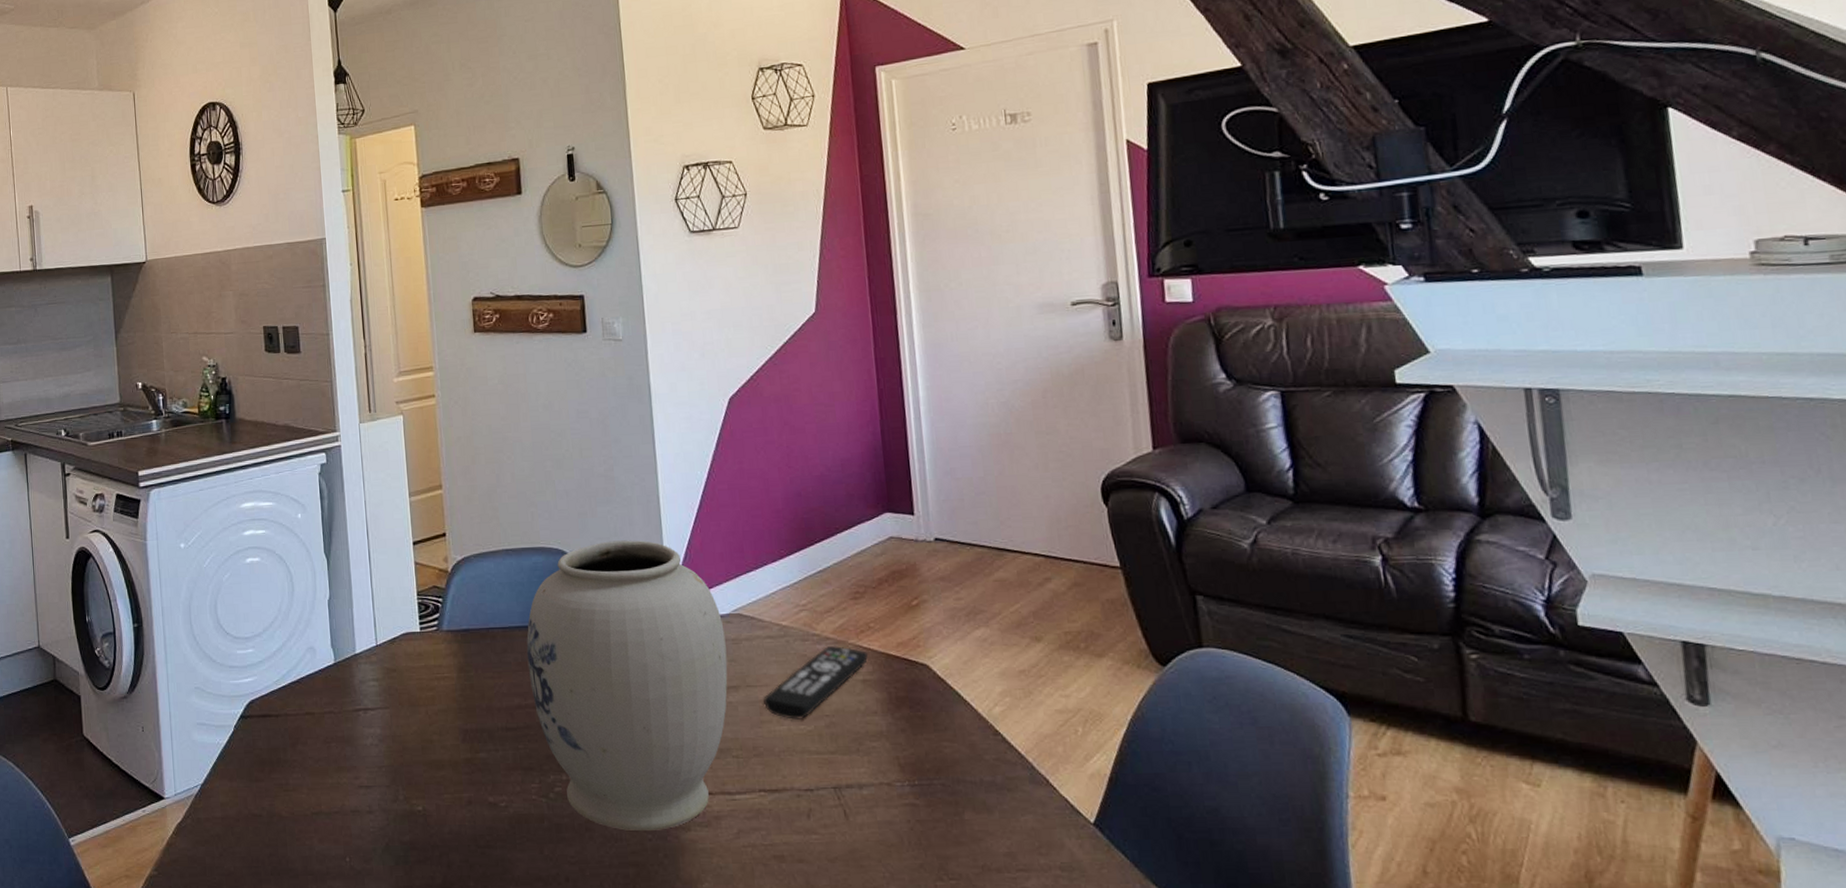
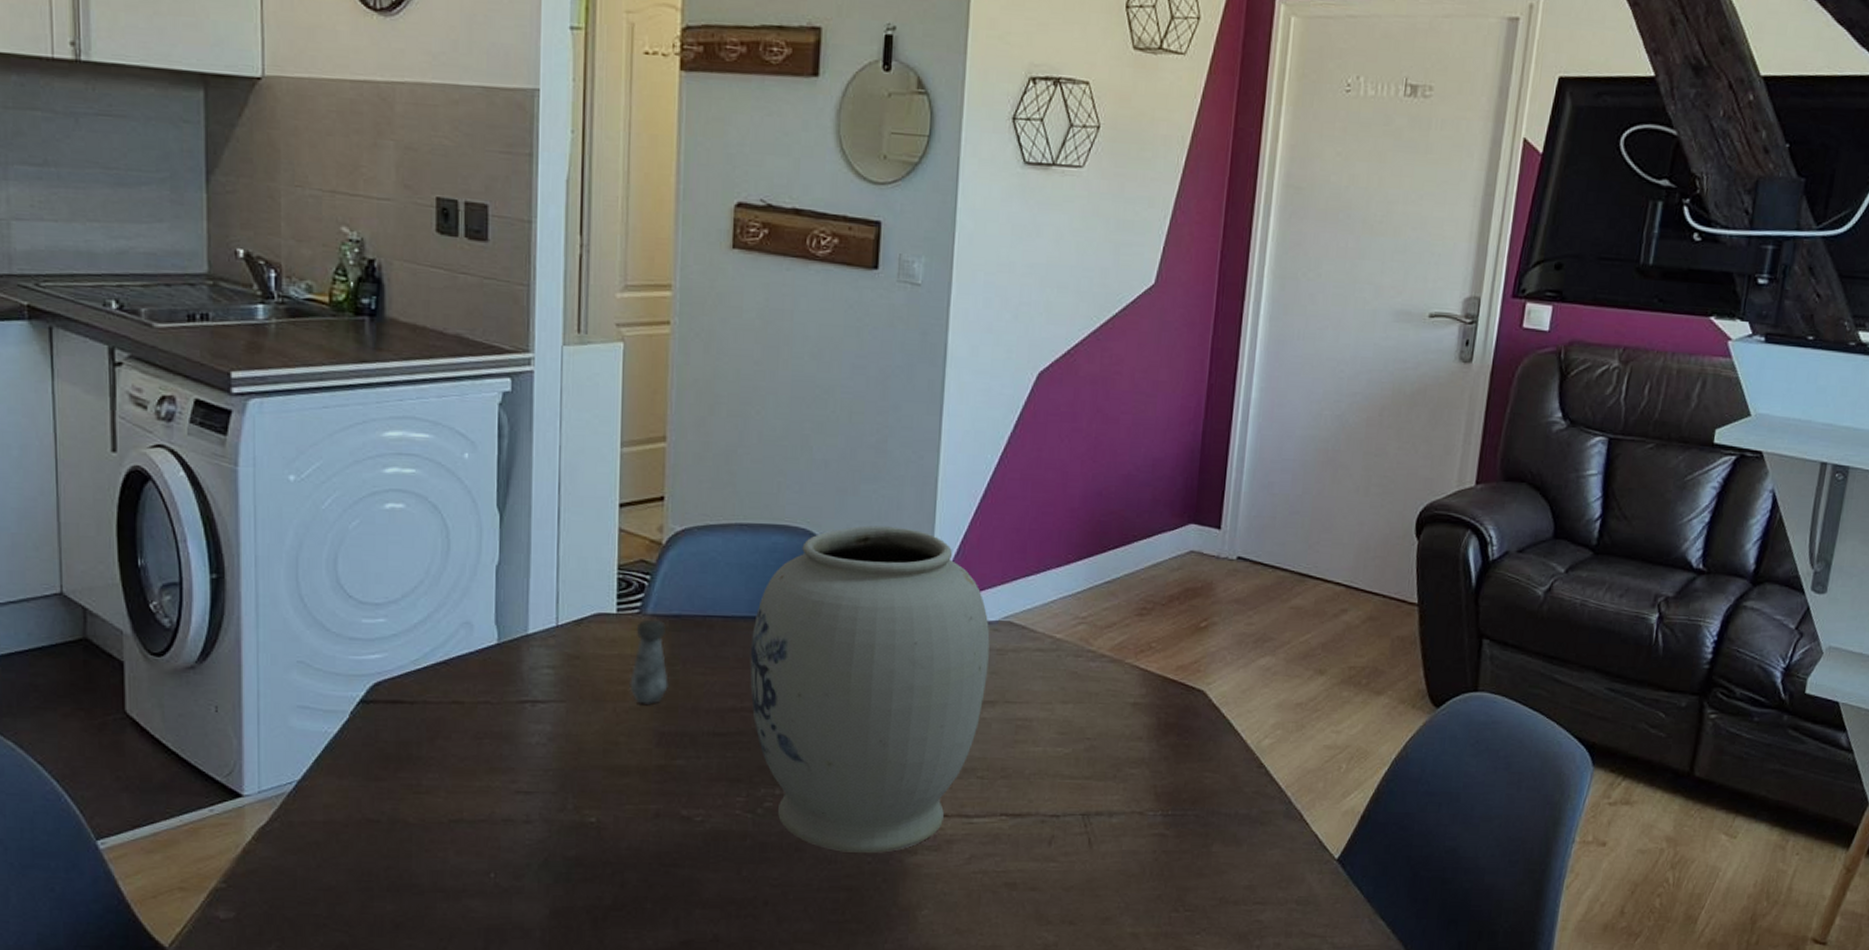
salt shaker: none [435,634,466,707] -> present [629,619,669,704]
remote control: present [762,645,869,720] -> none [1020,663,1144,741]

